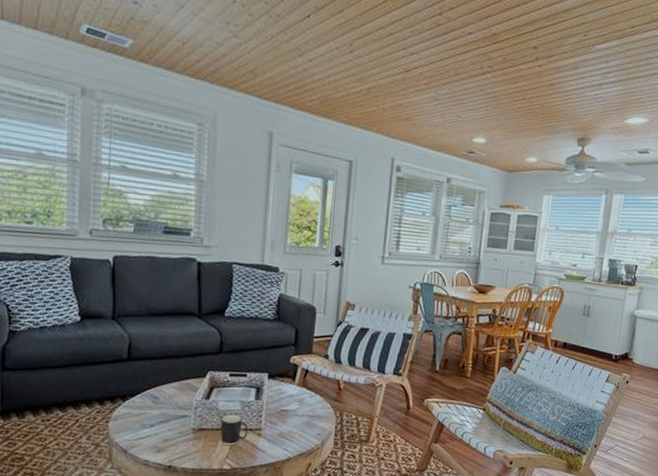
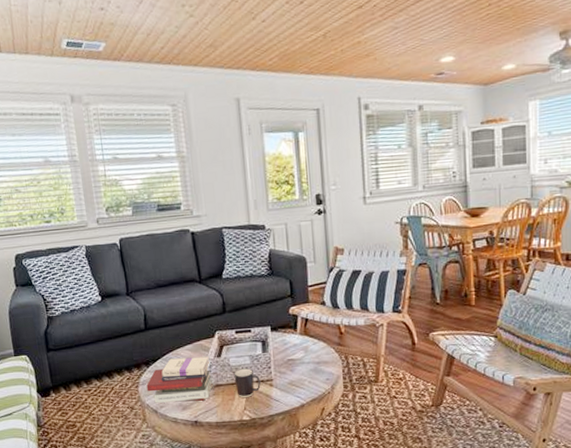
books: none [118,395,197,444] -> present [146,356,213,403]

